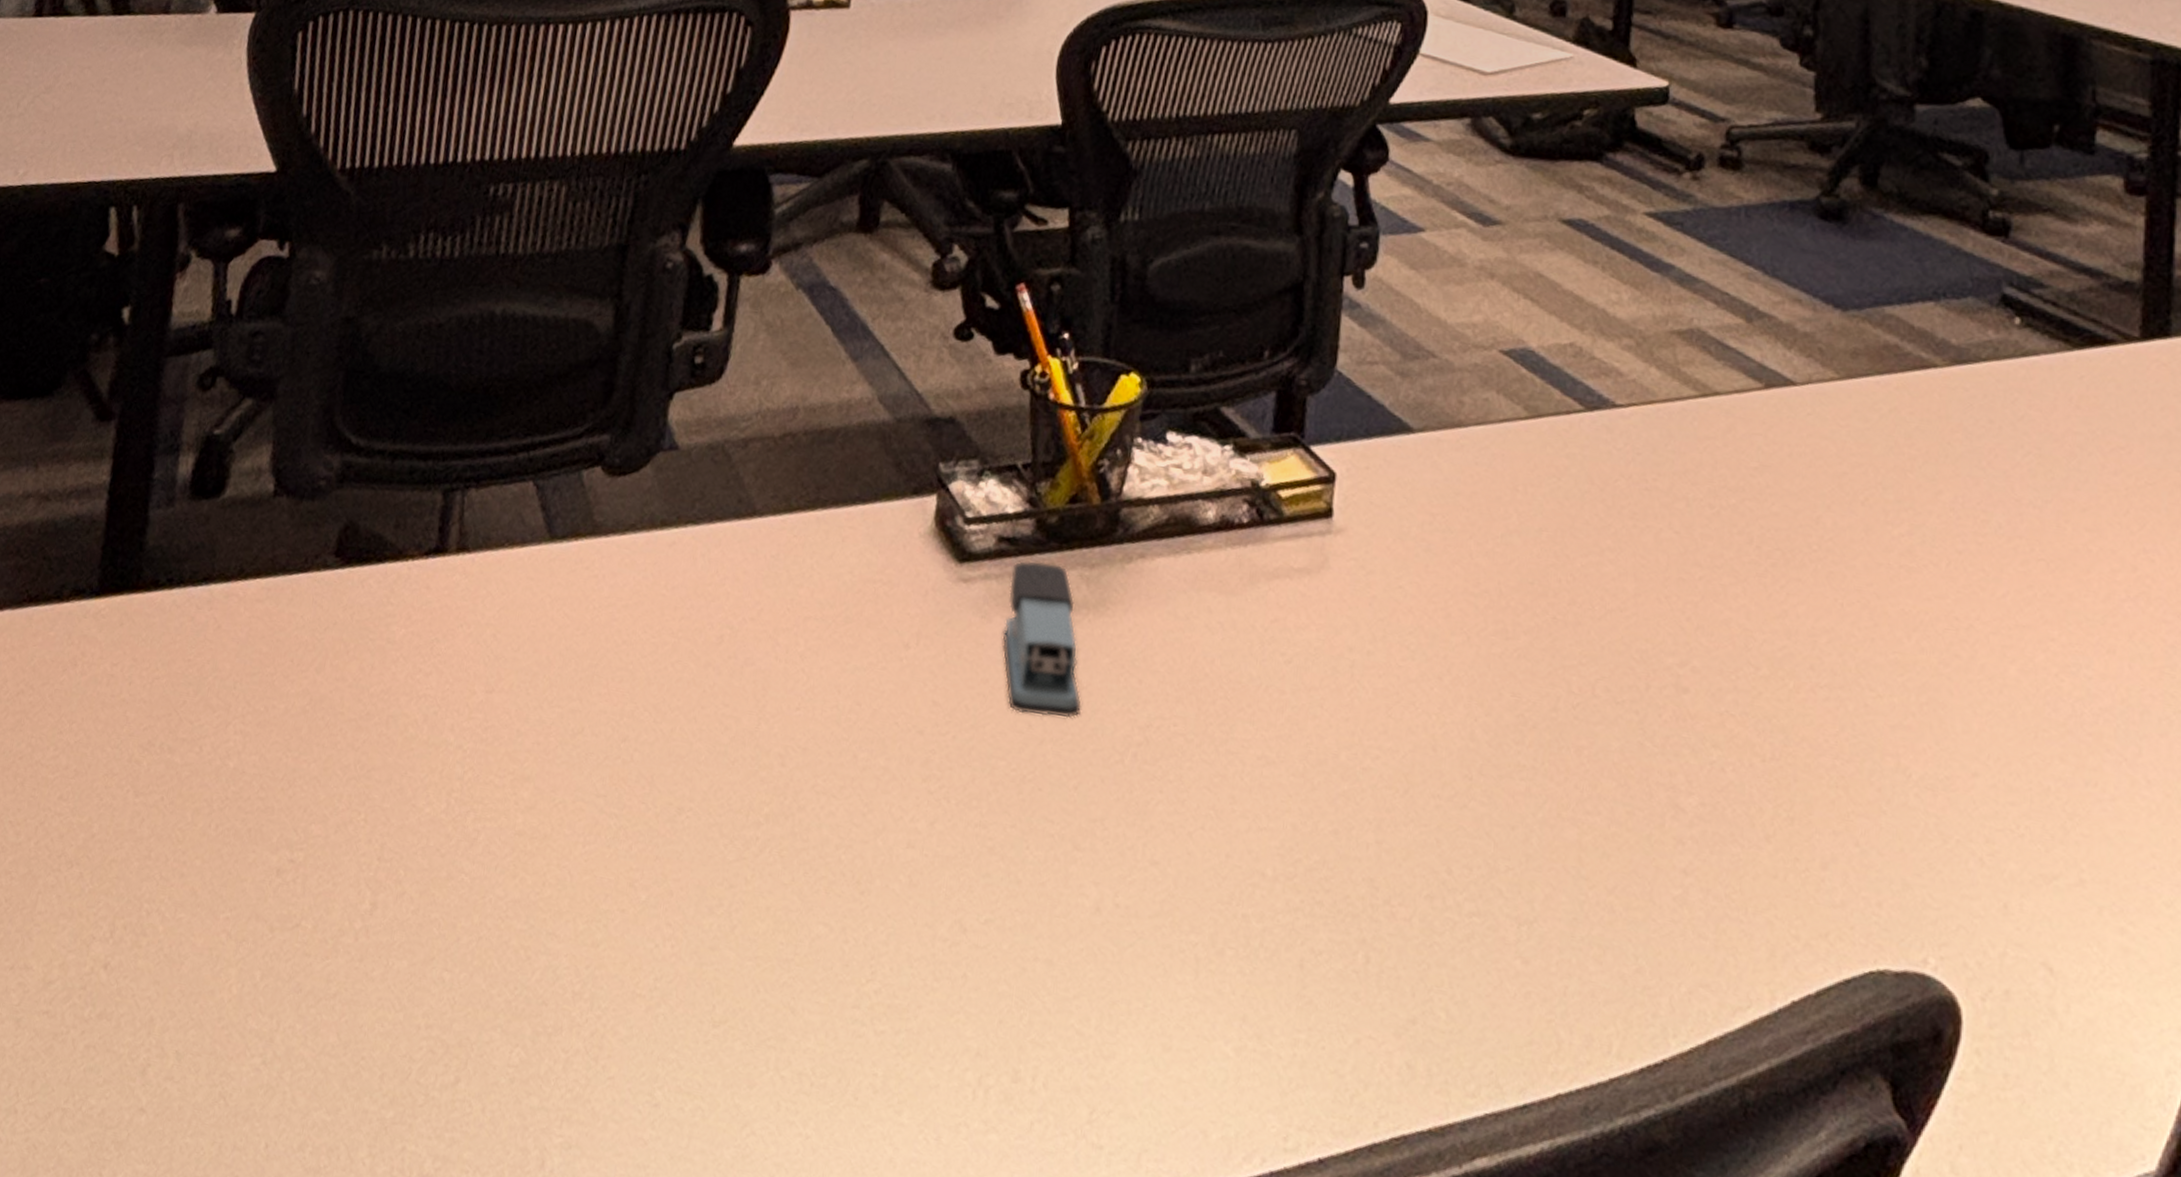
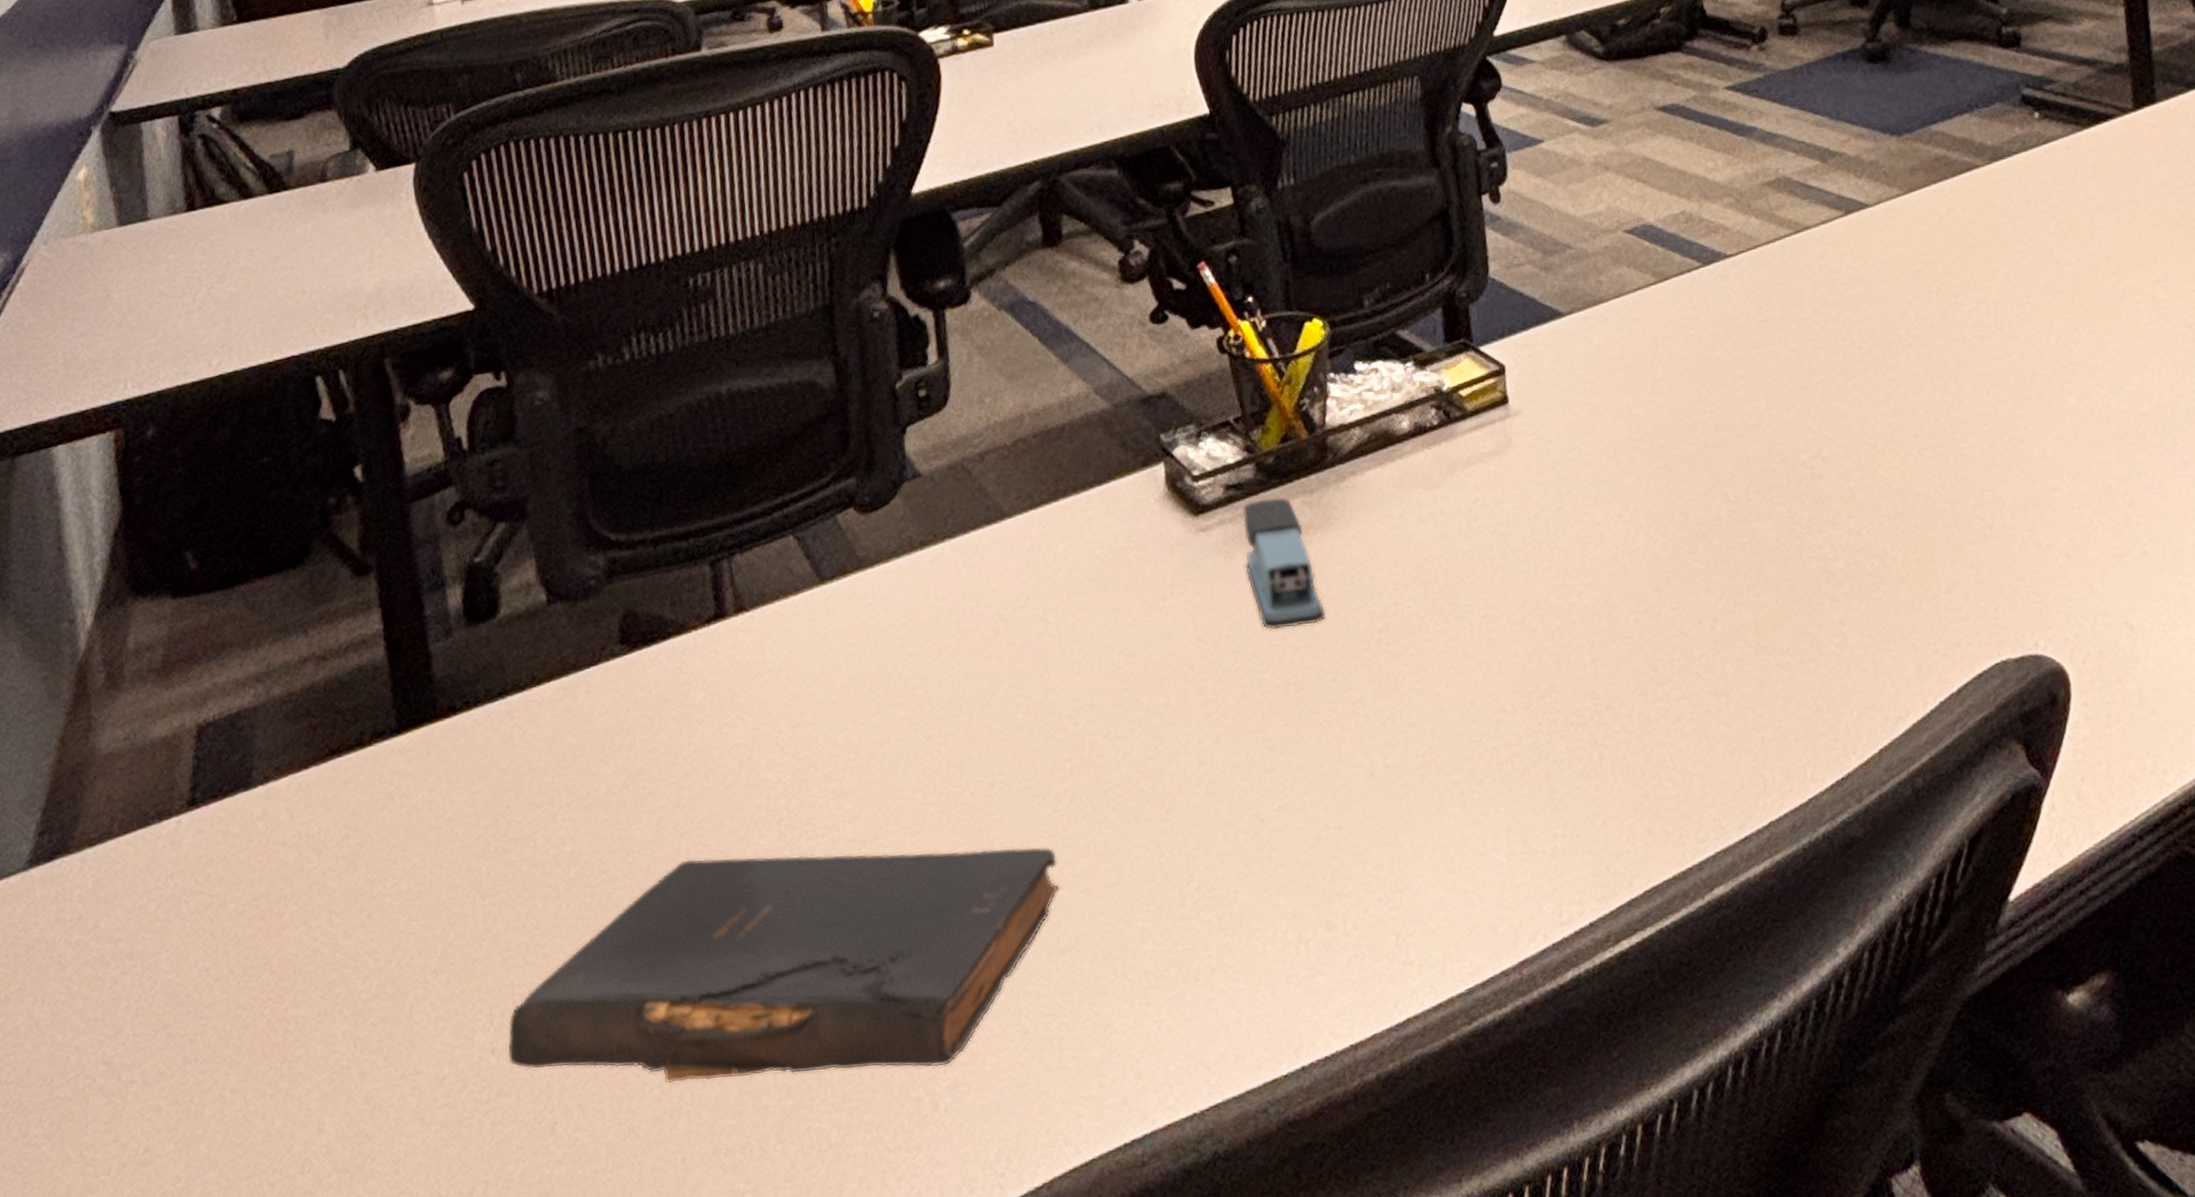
book: none [118,808,732,1120] -> present [507,847,1060,1083]

